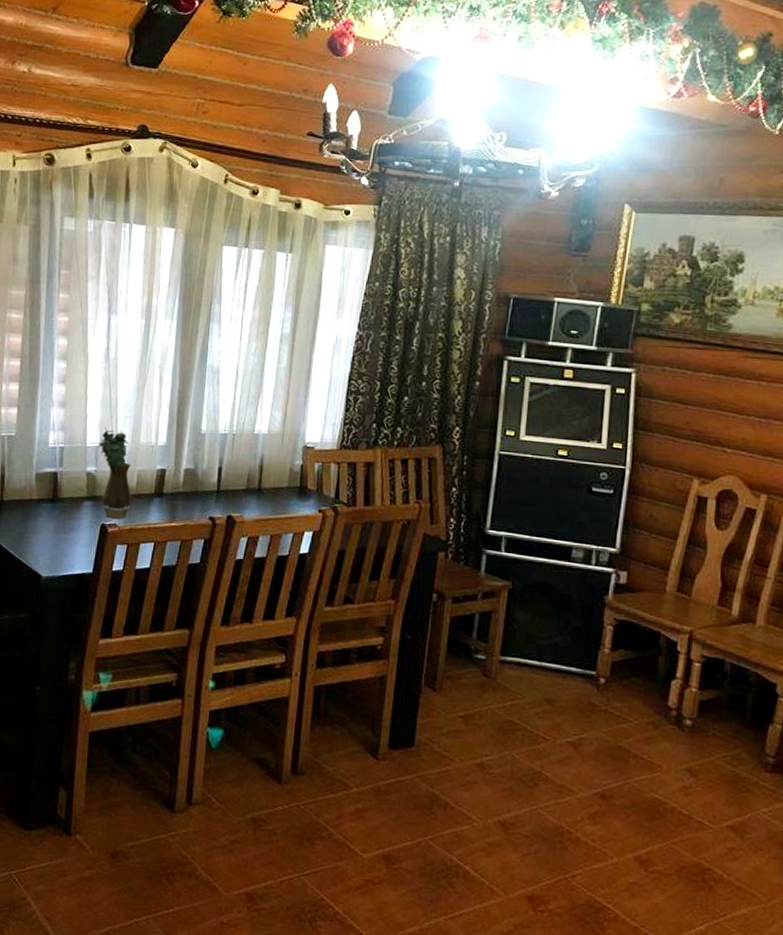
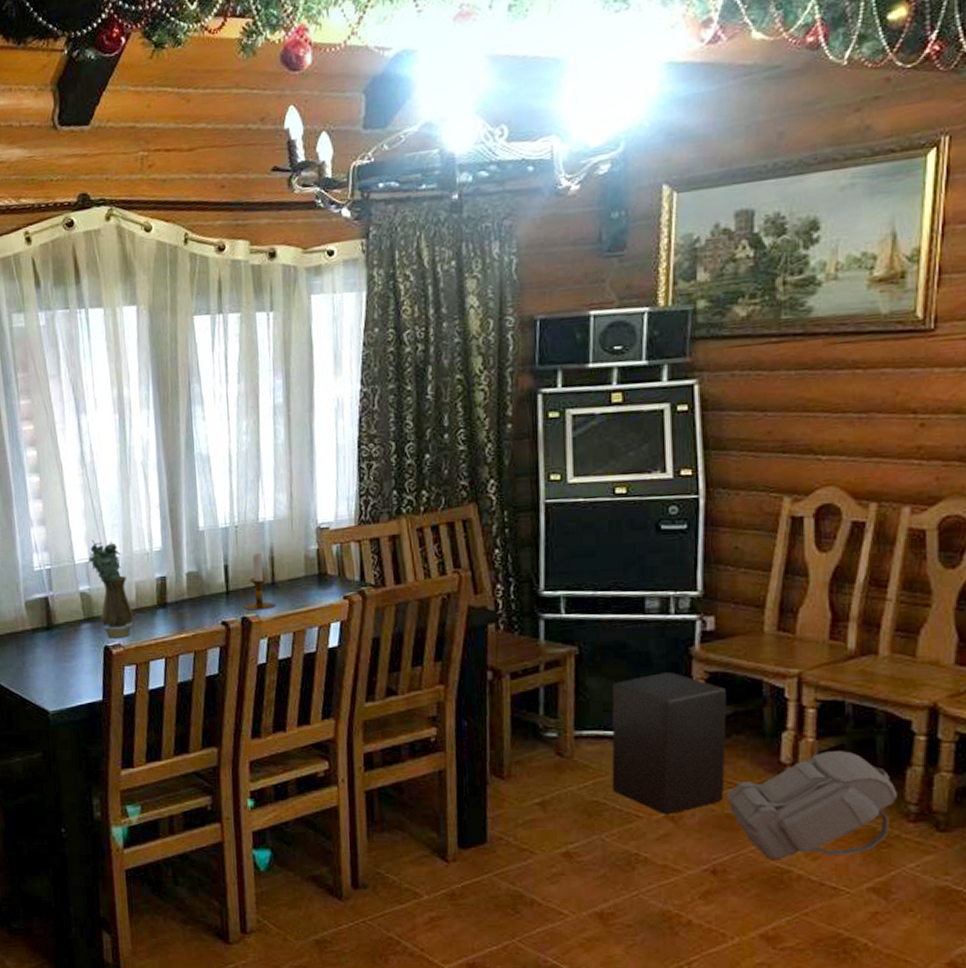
candlestick: none [230,459,260,512] -> present [243,552,277,611]
bookshelf speaker: none [526,614,630,740] -> present [611,671,727,814]
backpack: none [620,701,759,795] -> present [726,751,897,861]

